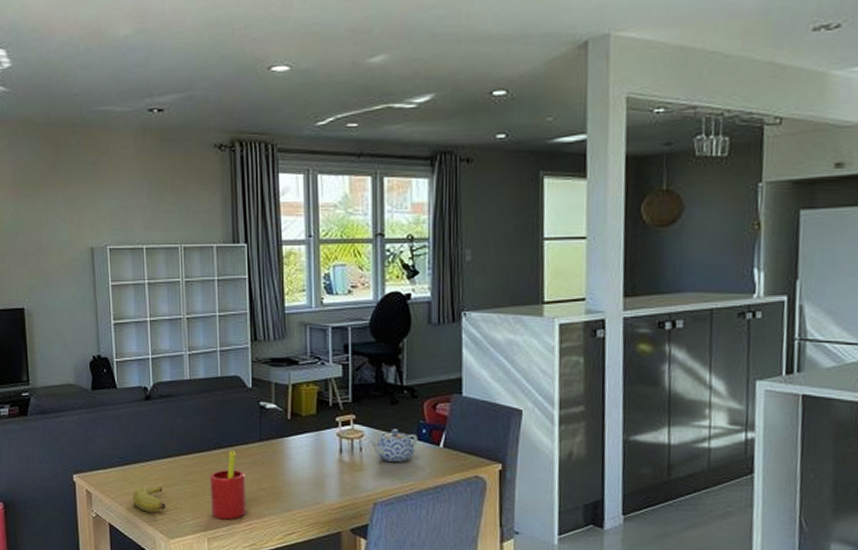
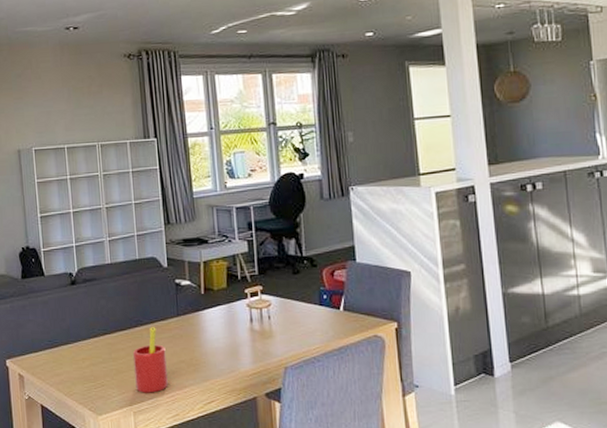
banana: present [131,486,166,513] -> none [61,366,94,391]
teapot: present [369,429,418,462] -> none [276,297,320,327]

